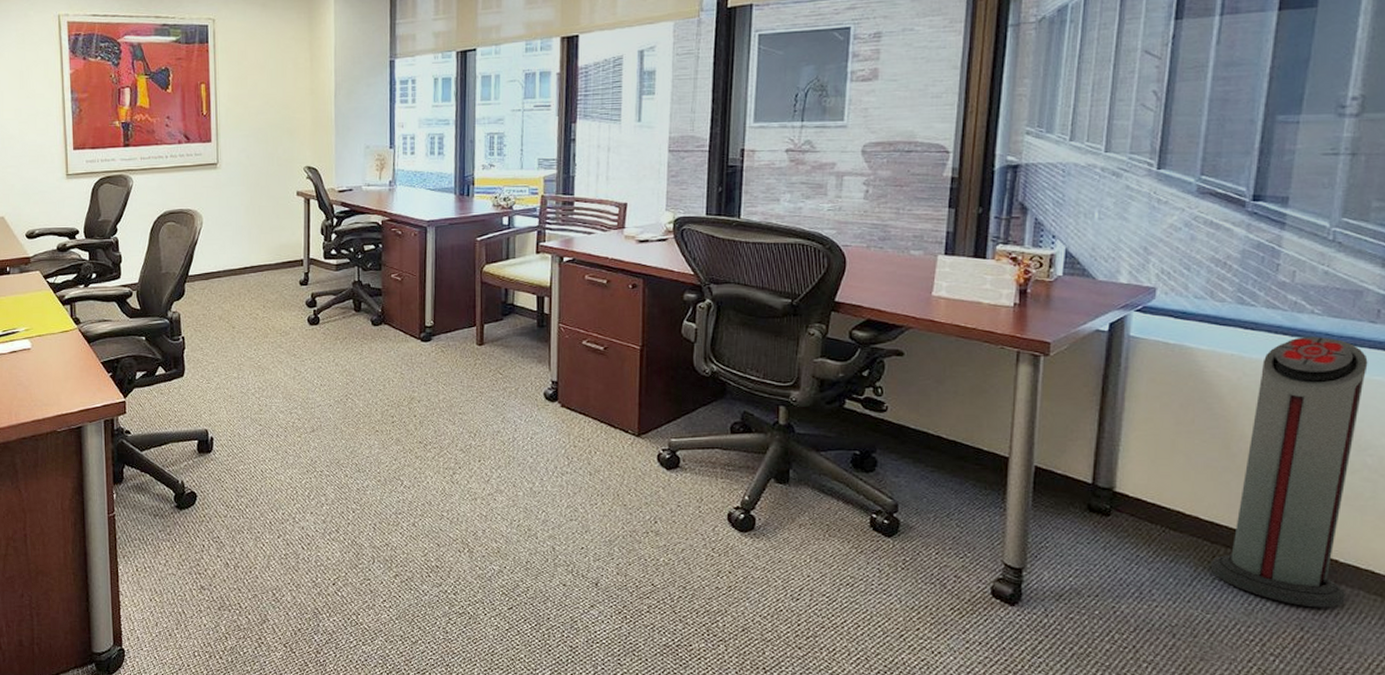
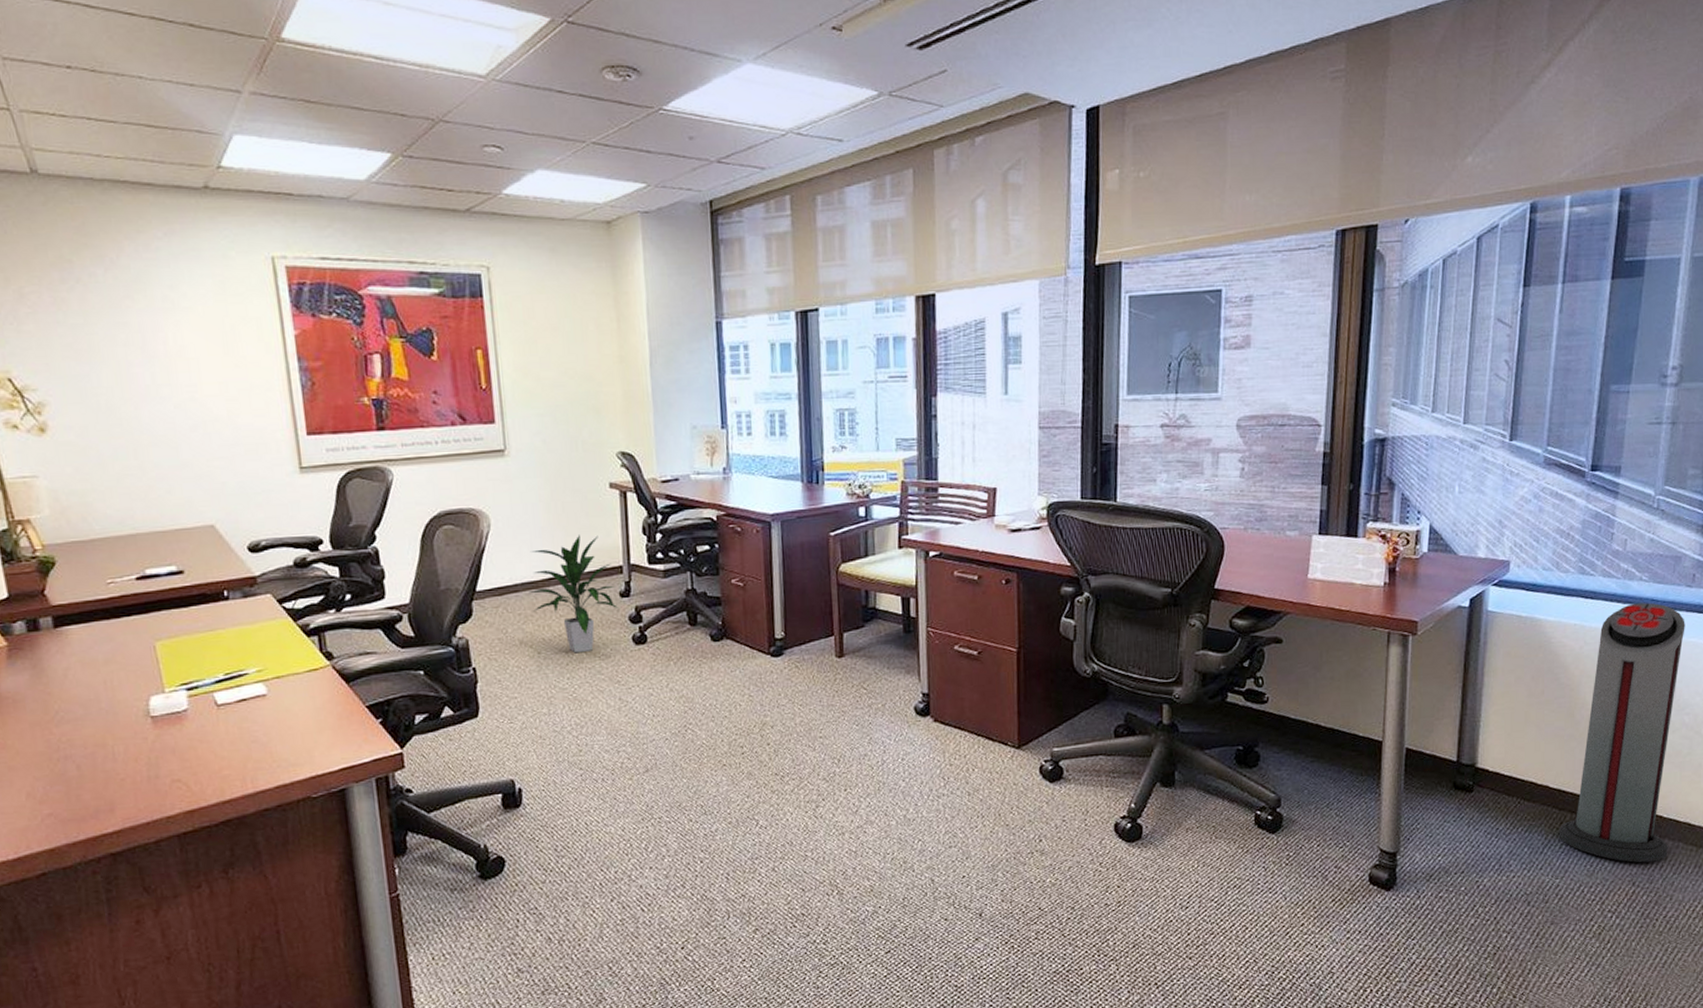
indoor plant: none [228,233,299,330] -> present [528,535,619,653]

